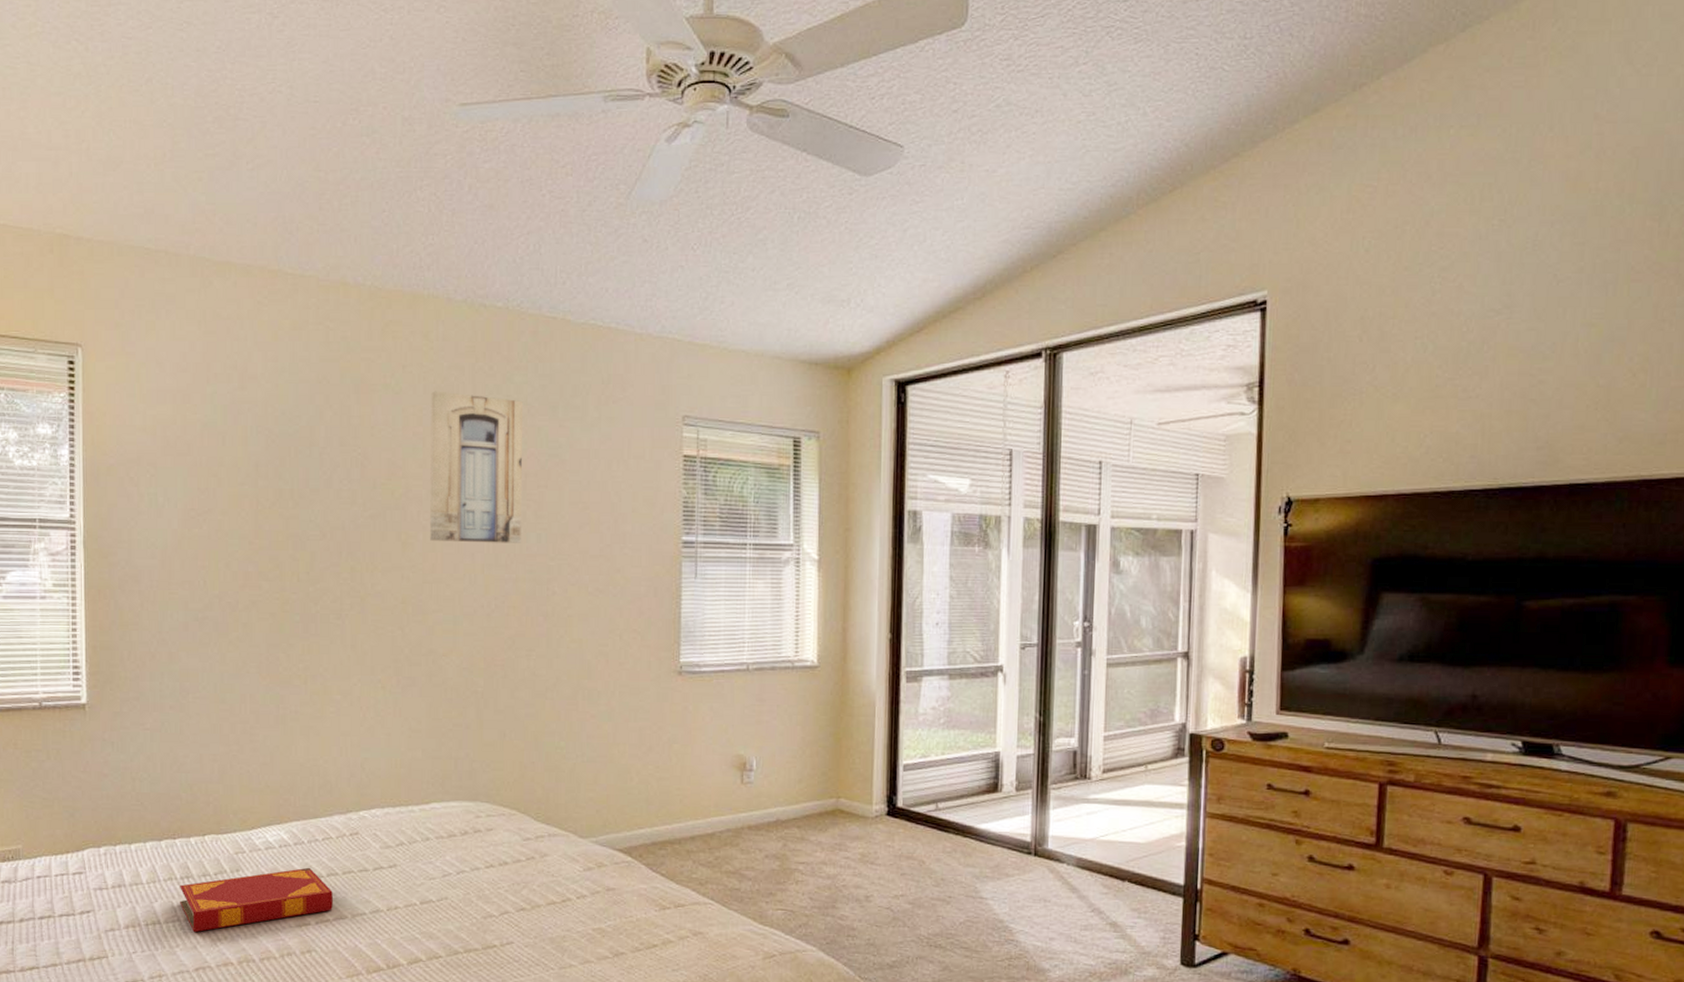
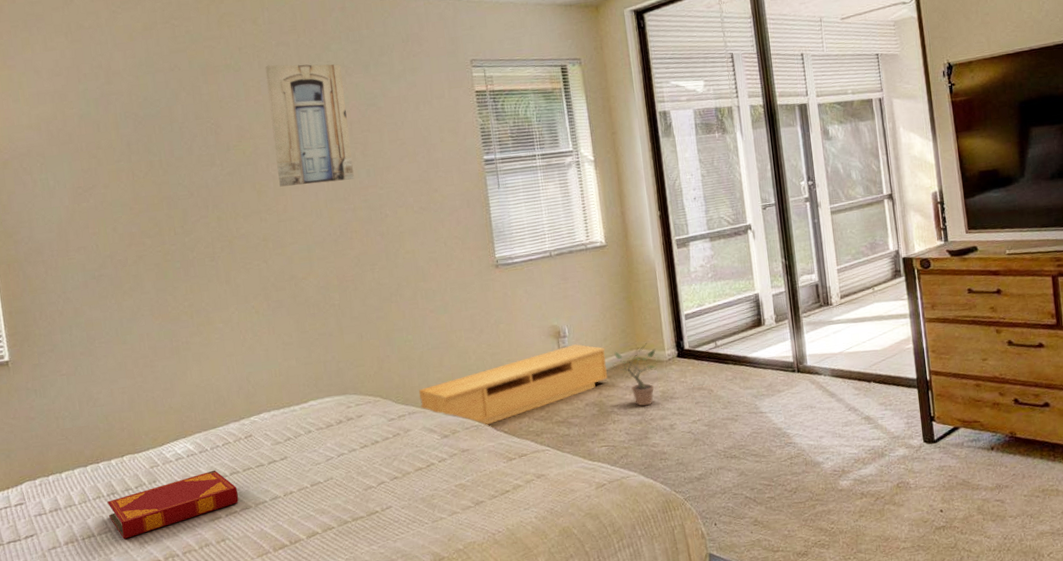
bench: none [563,781,799,864] -> present [418,344,607,427]
potted plant: none [805,793,861,869] -> present [612,343,657,406]

